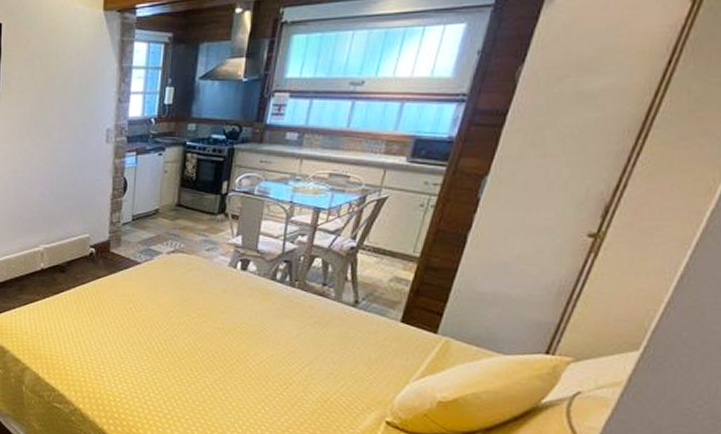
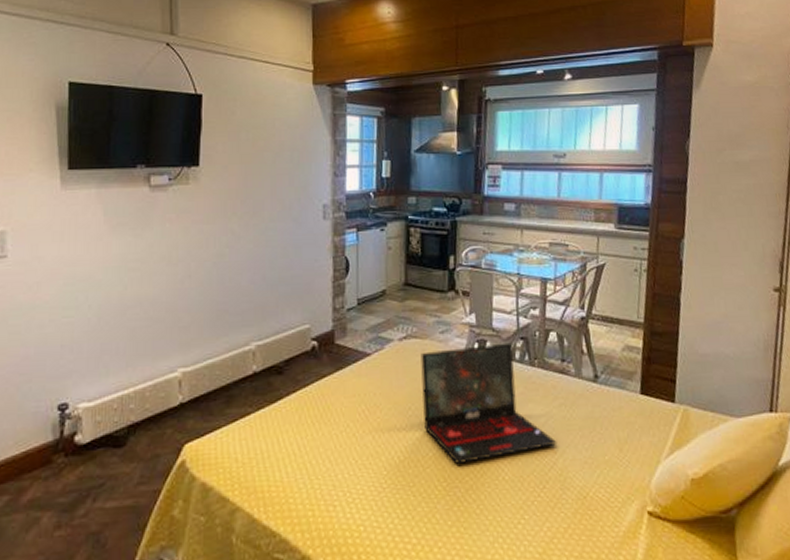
laptop: none [183,264,306,360] -> present [420,342,557,464]

